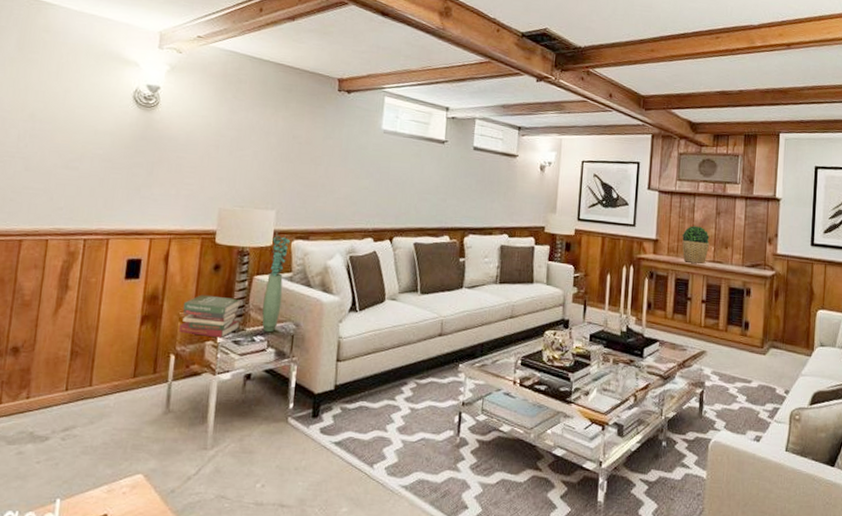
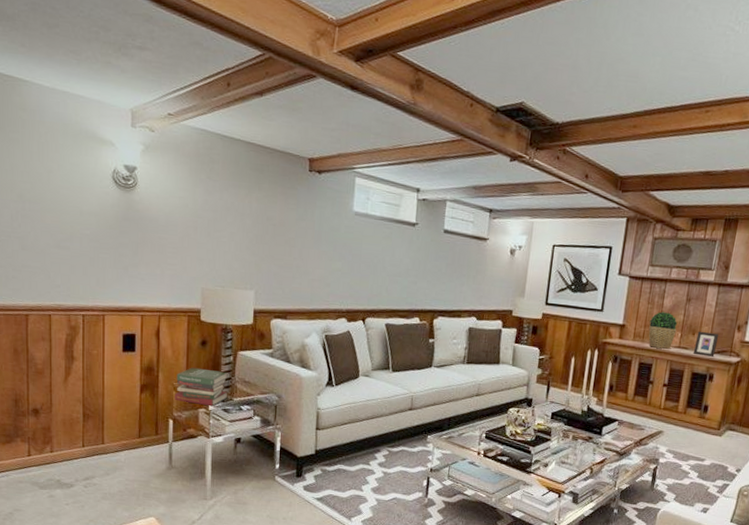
vase: present [262,231,291,333] -> none [247,310,270,403]
picture frame: none [728,244,752,272] -> present [693,331,719,358]

